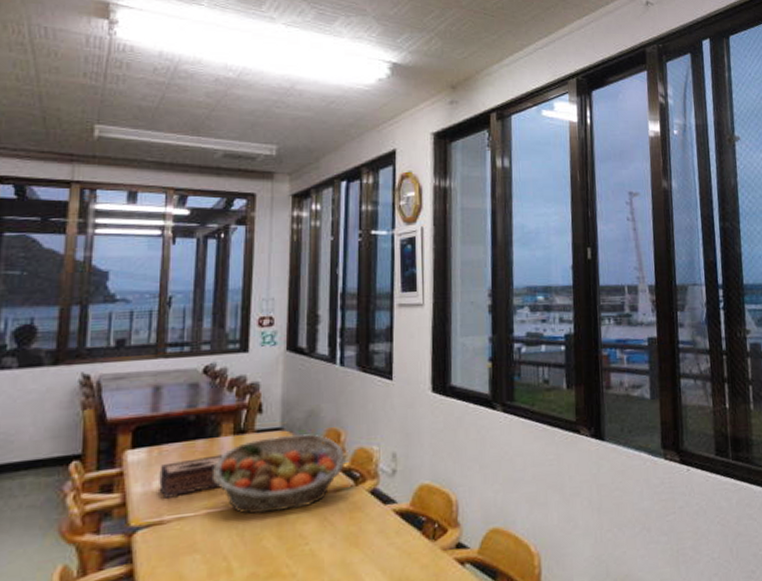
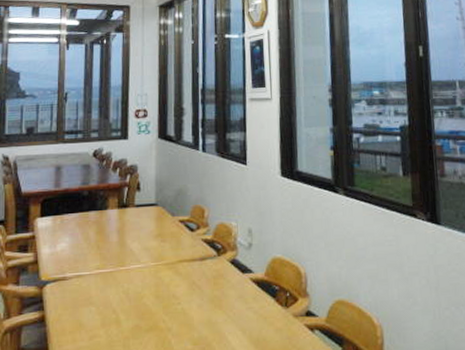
tissue box: present [159,454,223,499] -> none [62,224,111,259]
fruit basket: present [213,434,346,515] -> none [103,210,209,276]

